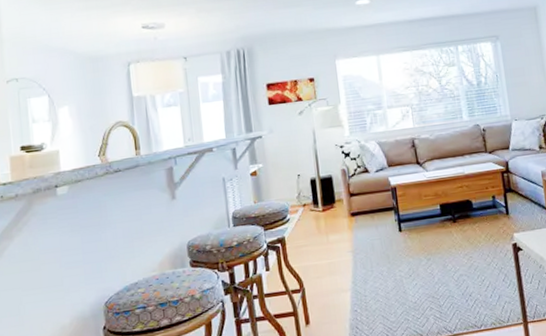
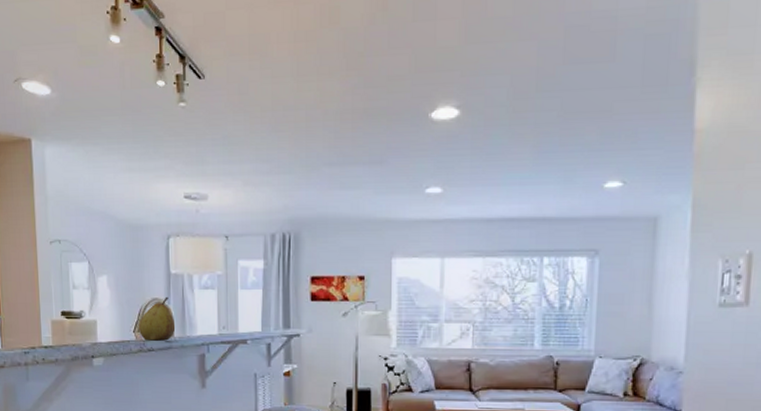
fruit: none [103,118,142,163] -> present [138,296,176,342]

